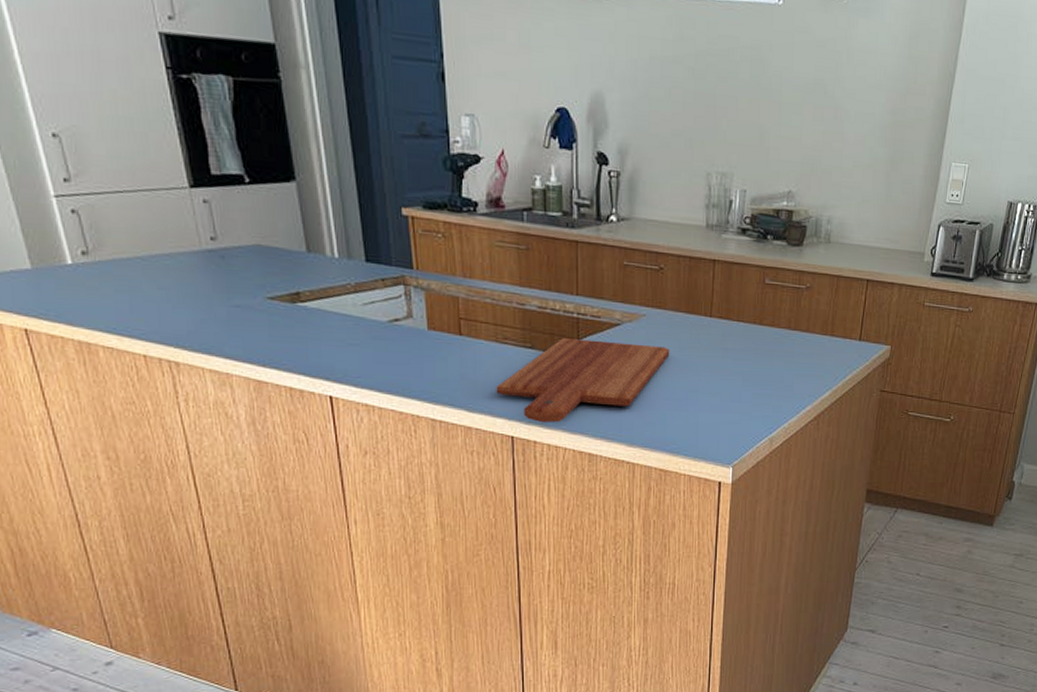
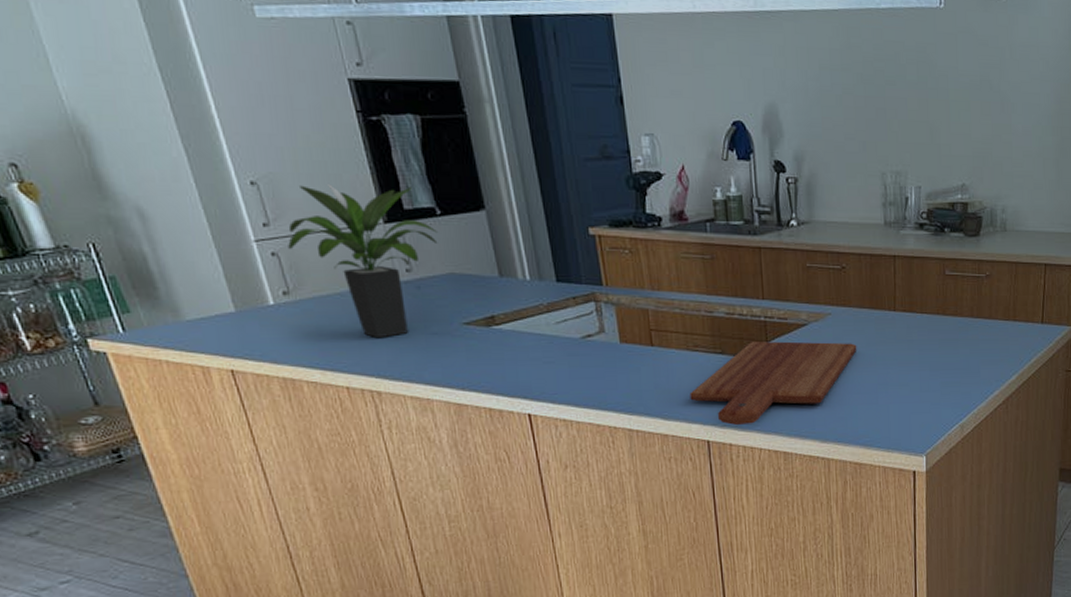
potted plant: none [89,141,245,308] -> present [288,184,438,339]

